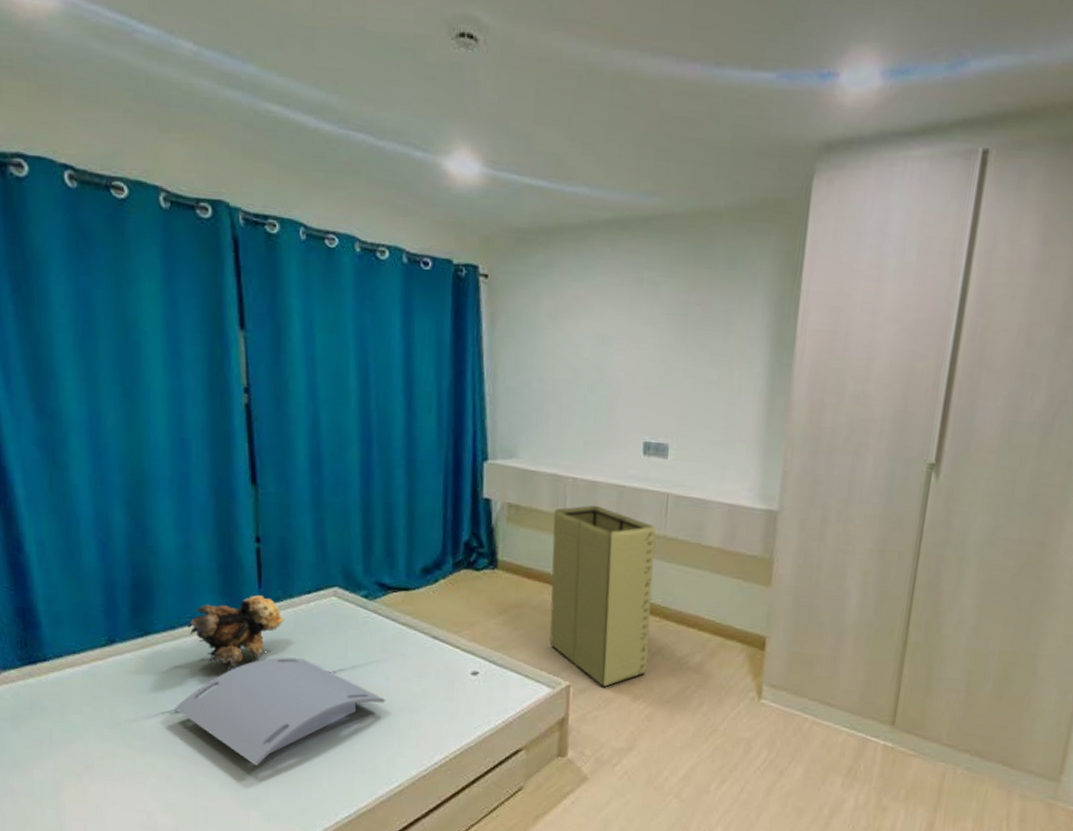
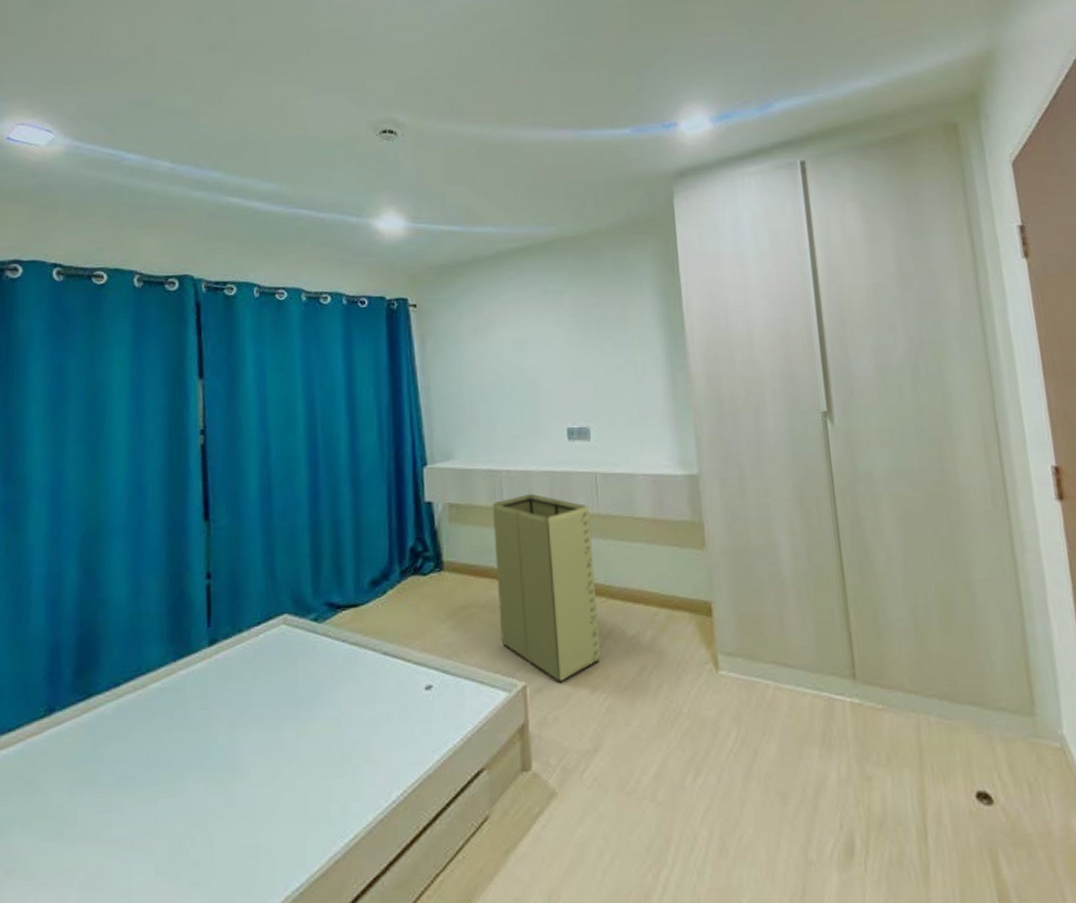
serving tray: present [174,657,385,767] -> none [111,699,337,839]
teddy bear: present [187,595,284,671] -> none [132,634,233,726]

